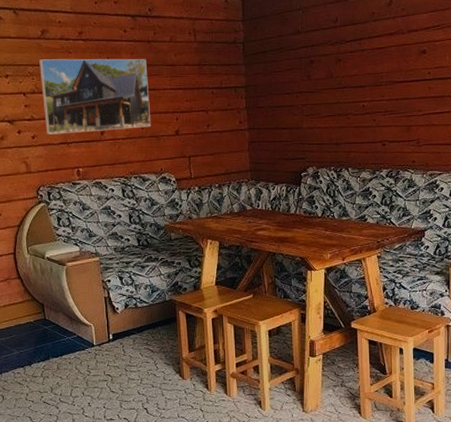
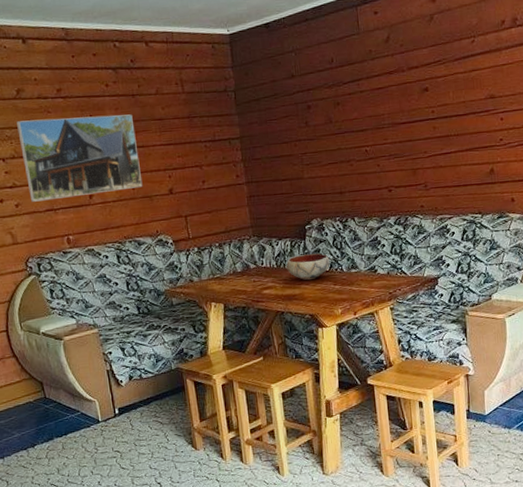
bowl: none [281,200,323,225] -> present [286,253,330,281]

